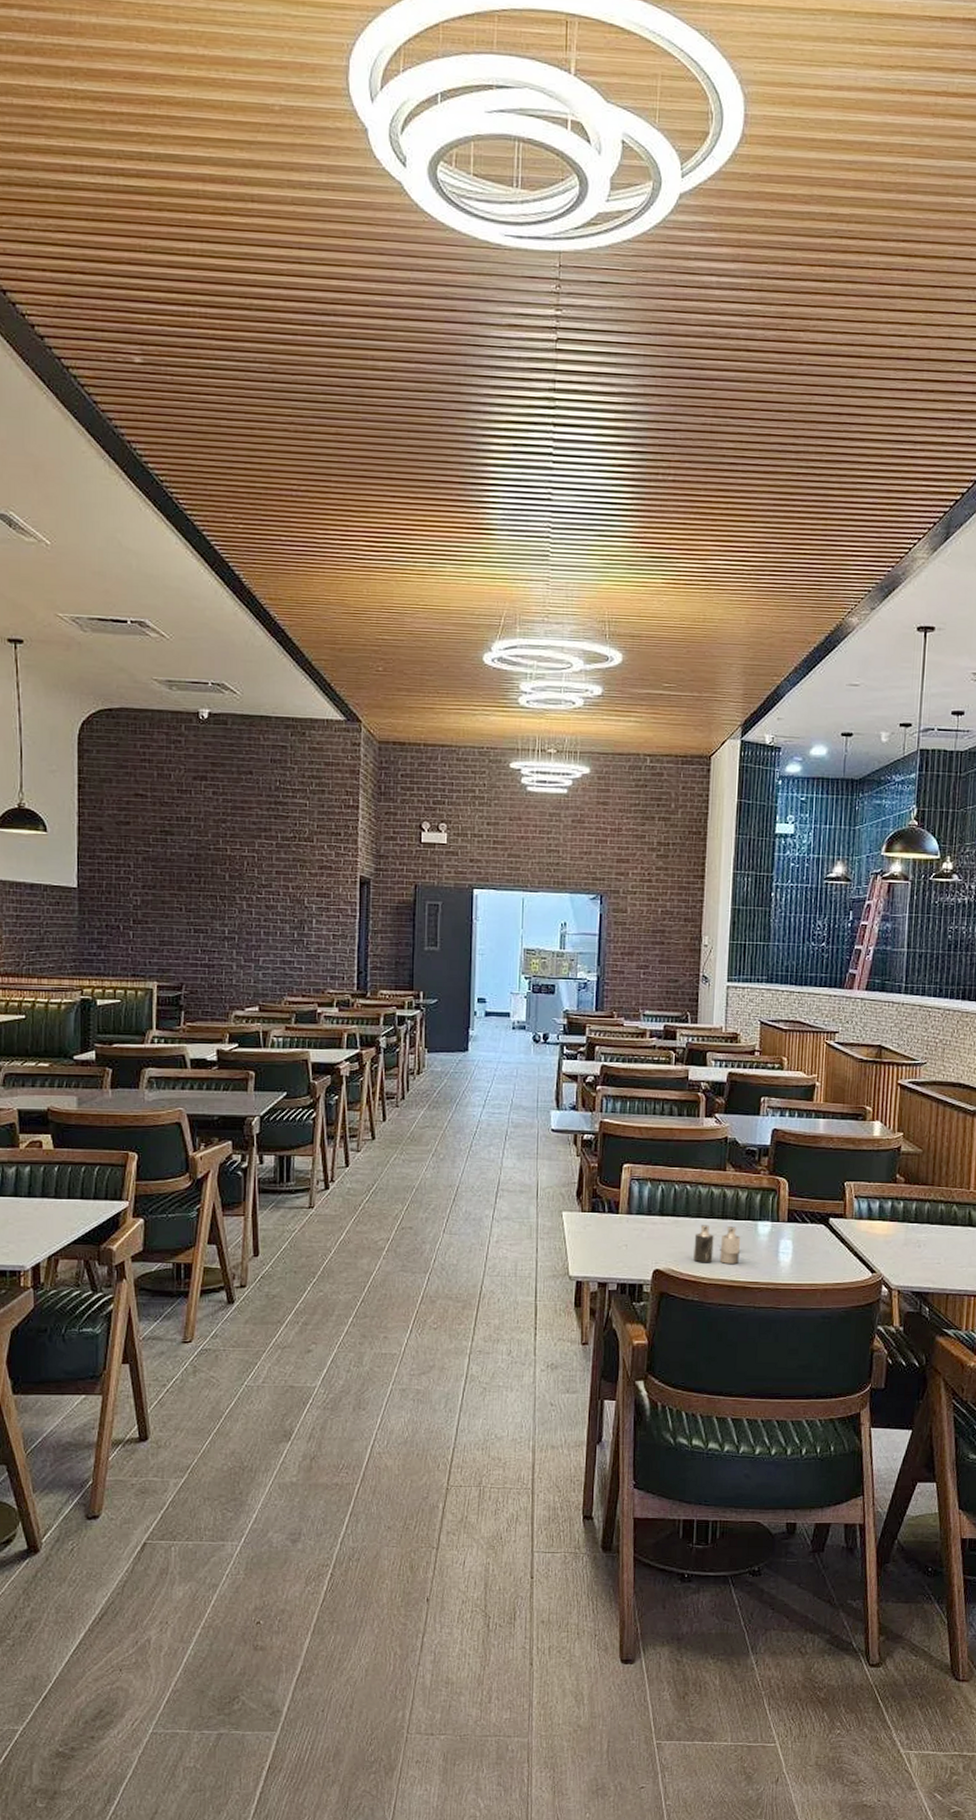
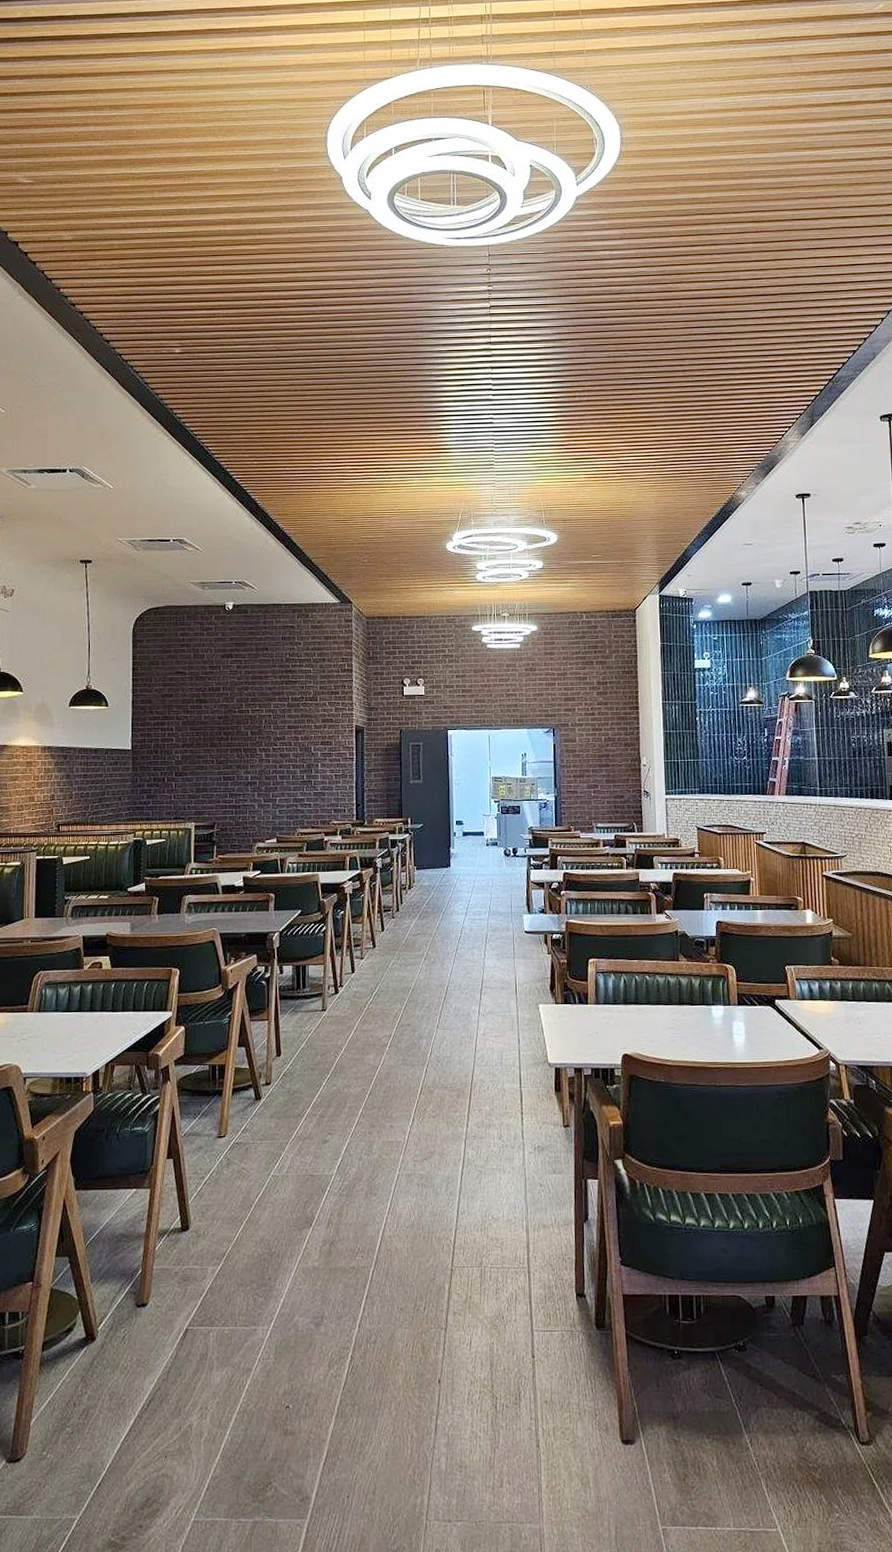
candle: present [693,1225,741,1264] -> none [656,1011,698,1047]

